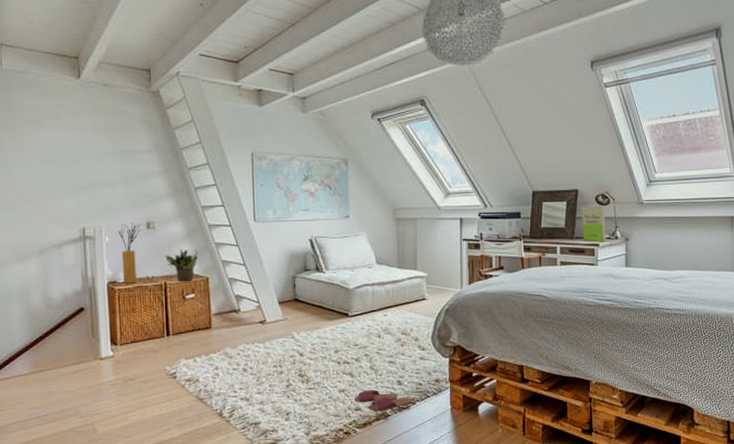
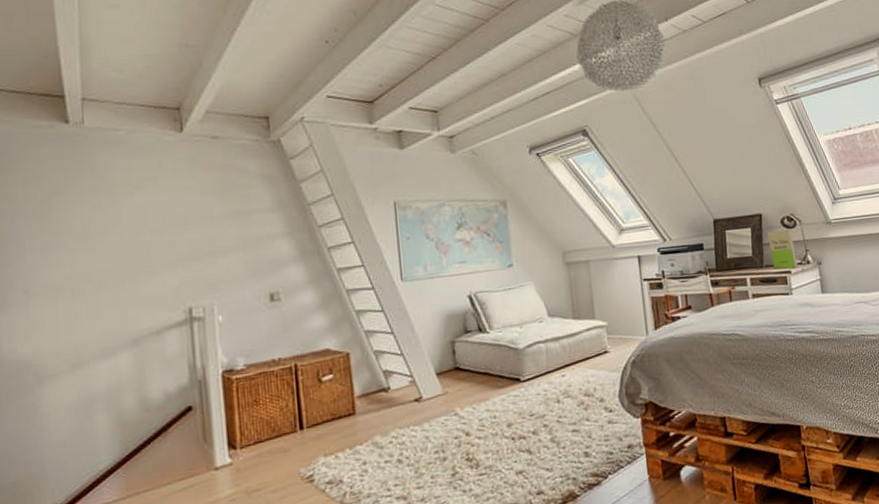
vase: present [118,223,141,284] -> none [234,296,263,371]
potted plant: present [164,249,198,281] -> none [293,321,335,361]
slippers: present [354,390,412,412] -> none [535,466,604,493]

